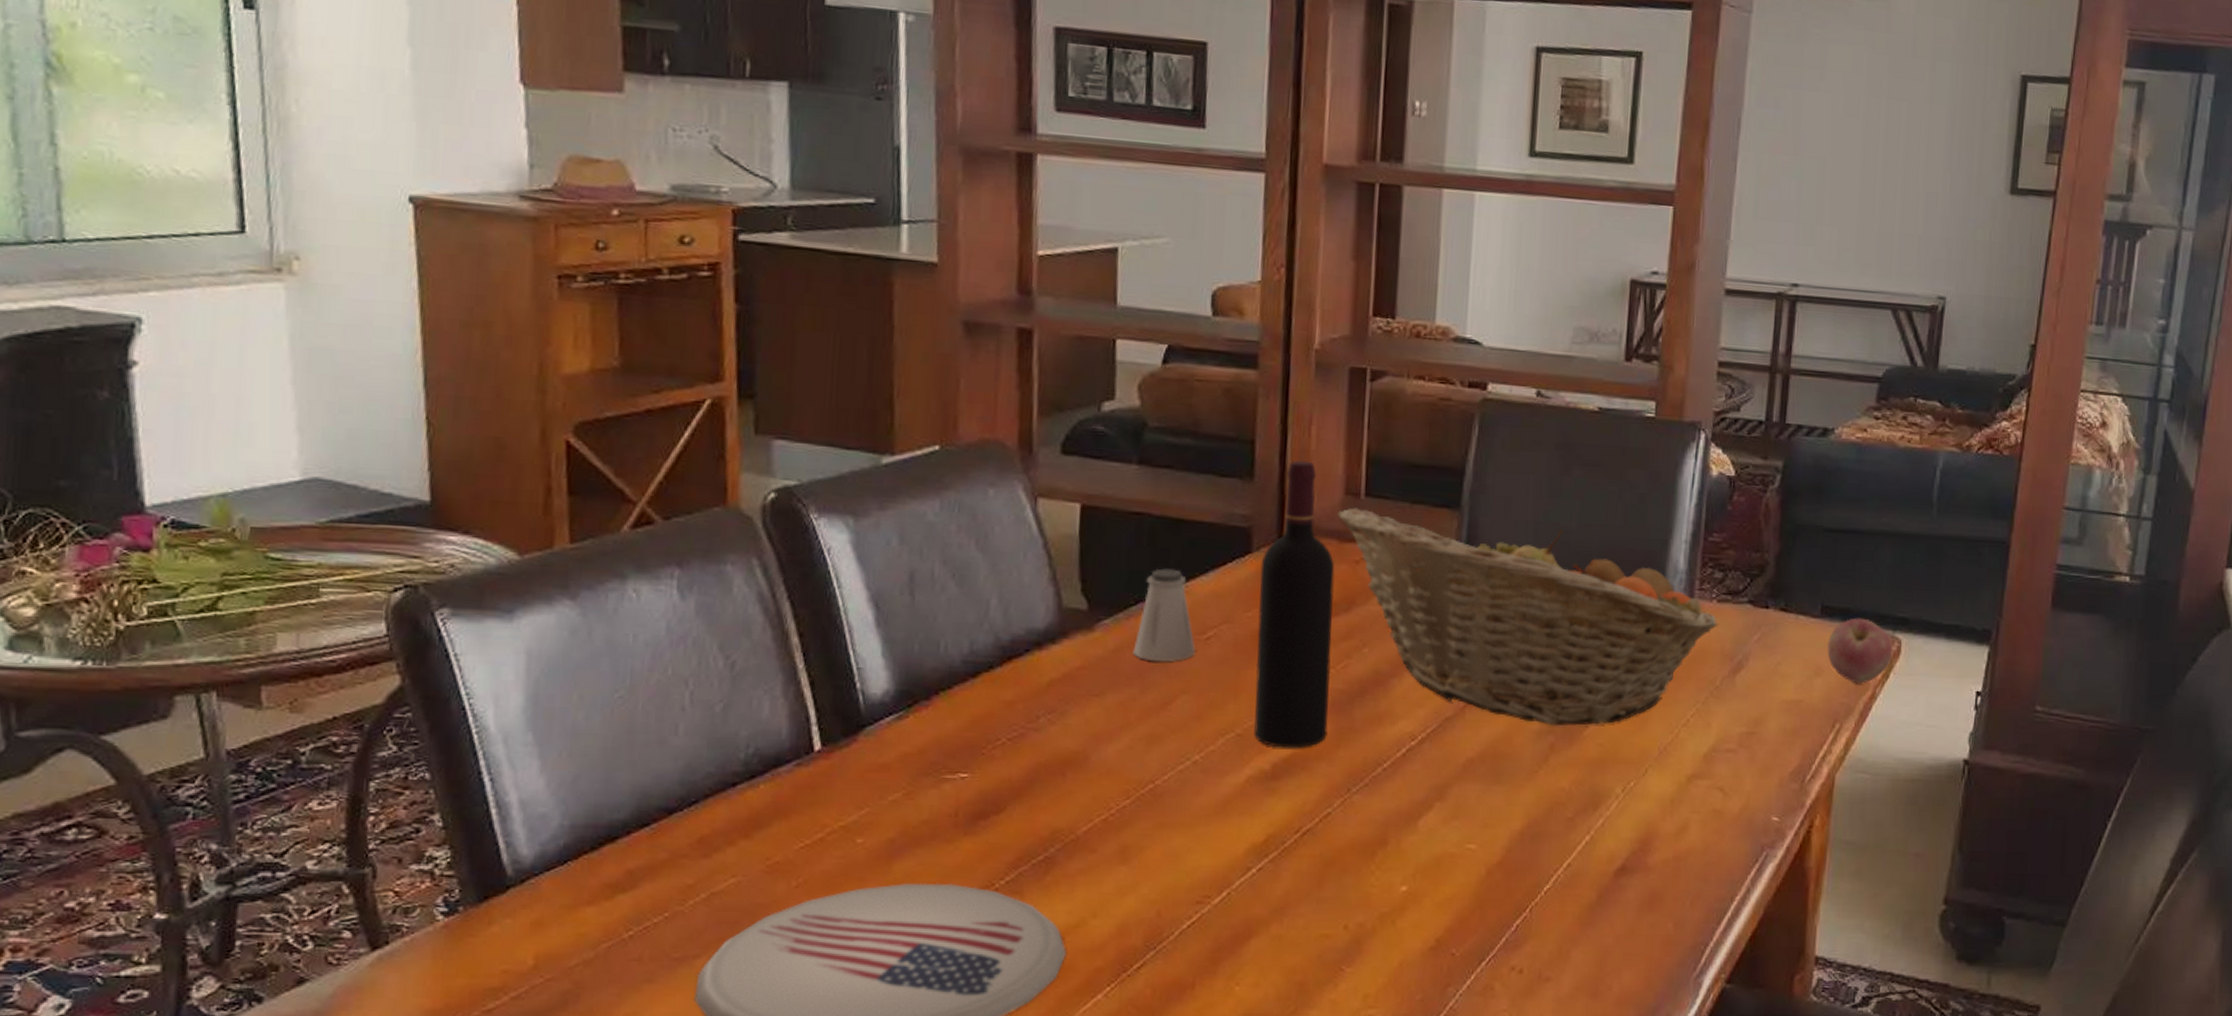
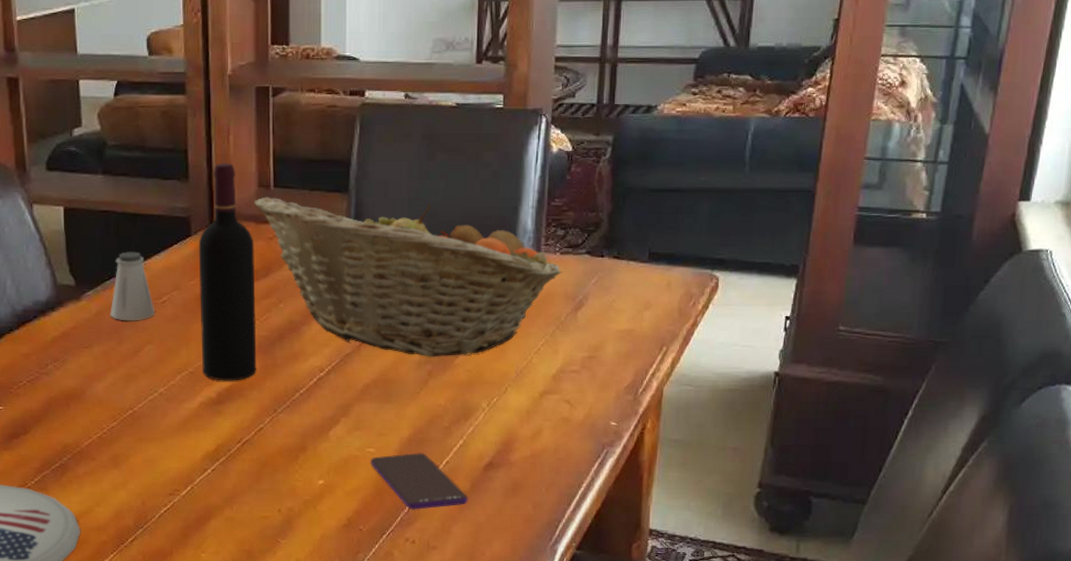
smartphone: none [1470,851,1593,928] -> present [371,453,468,510]
apple: present [1826,618,1893,684] -> none [654,261,712,314]

